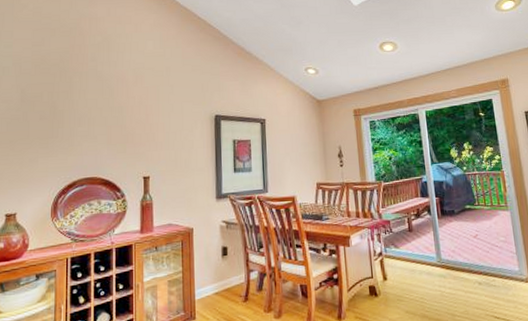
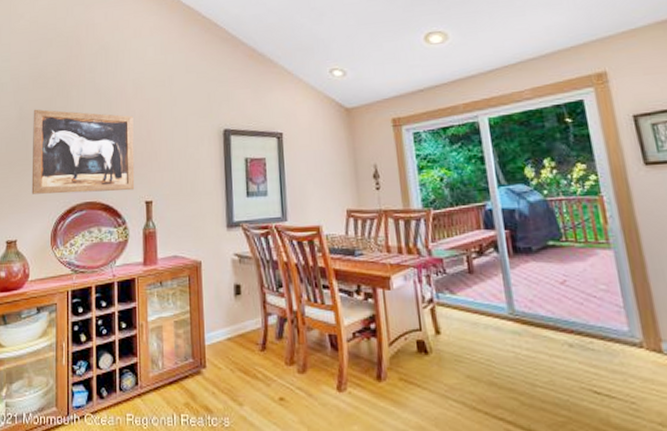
wall art: none [32,92,134,171] -> present [31,109,135,194]

